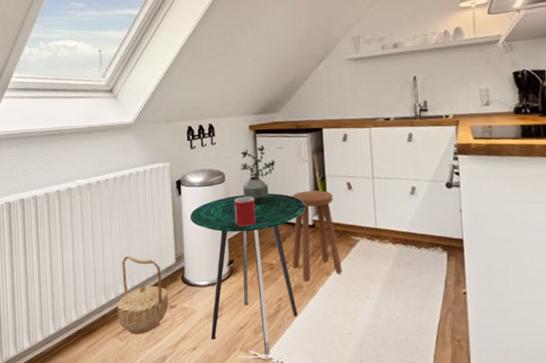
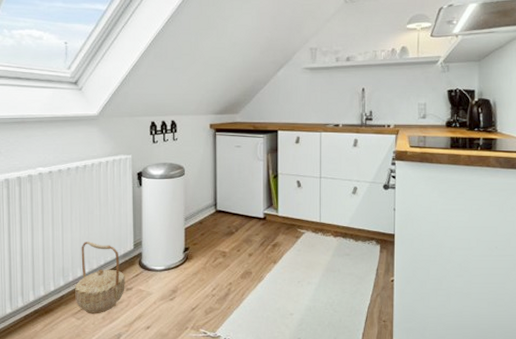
side table: present [189,193,306,355] -> none [149,187,258,333]
mug: present [235,196,256,226] -> none [193,189,212,217]
potted plant: present [240,145,275,204] -> none [200,143,232,197]
stool: present [292,190,342,282] -> none [243,187,288,268]

